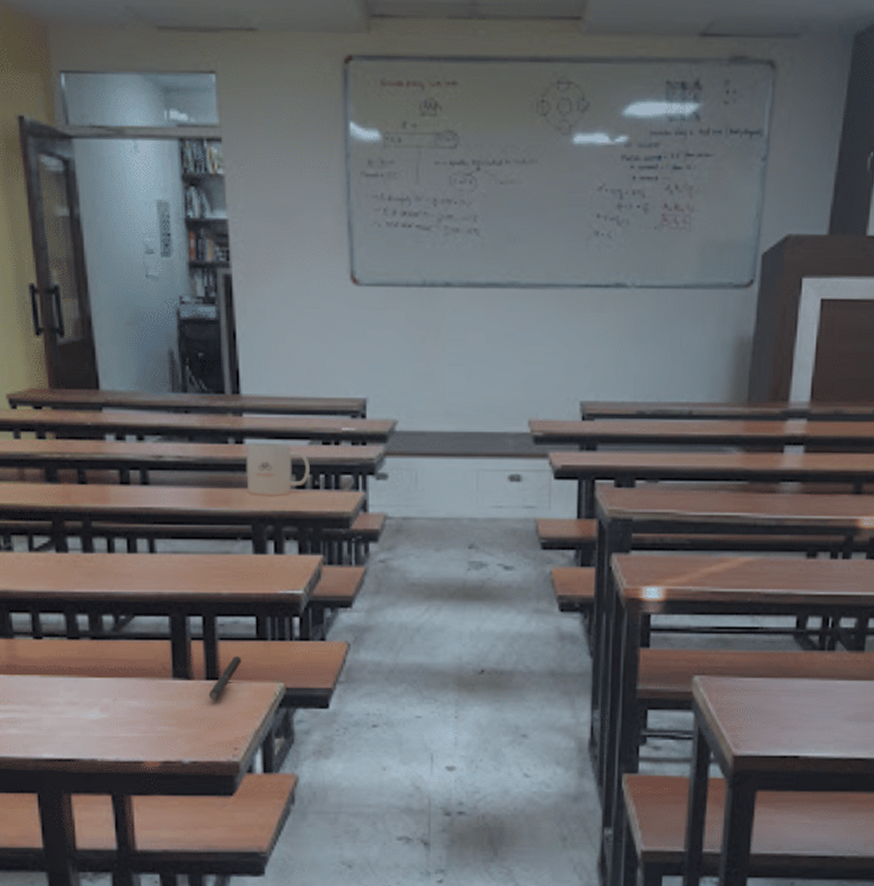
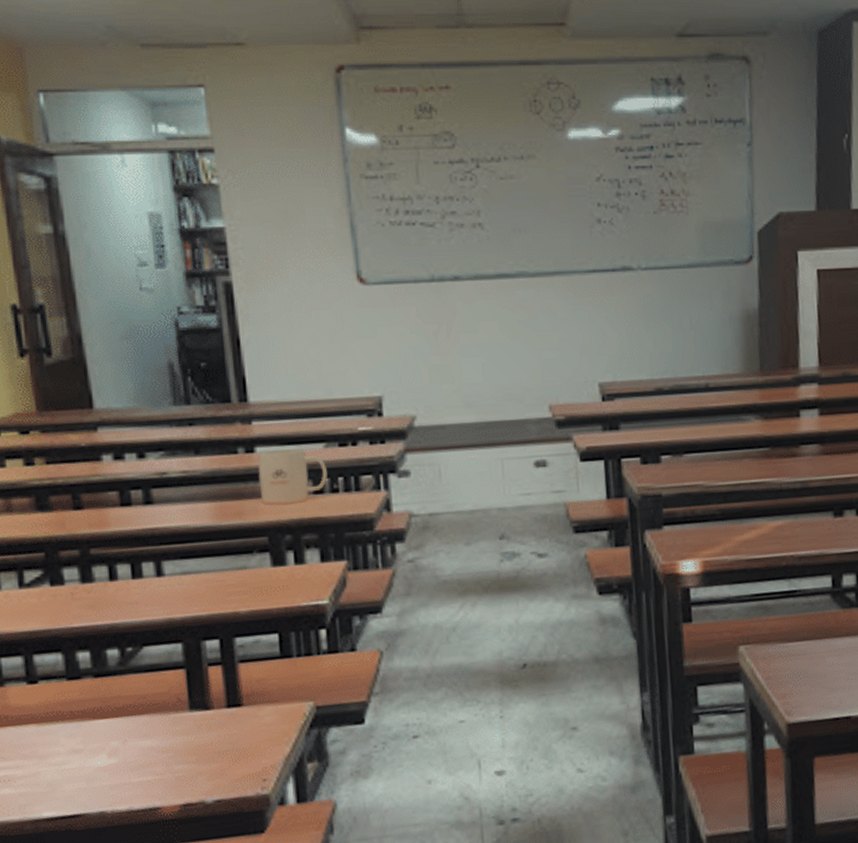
pen: present [208,656,242,701] -> none [230,678,266,730]

